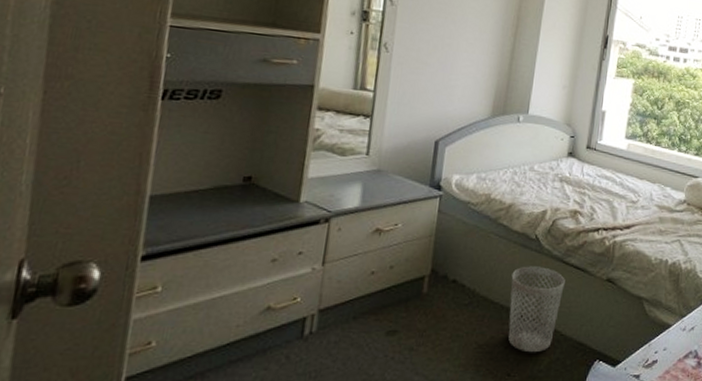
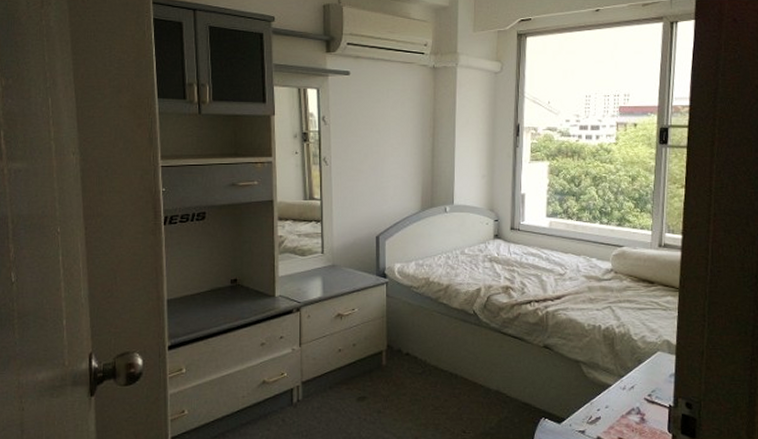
wastebasket: present [508,266,565,353] -> none [456,338,505,413]

